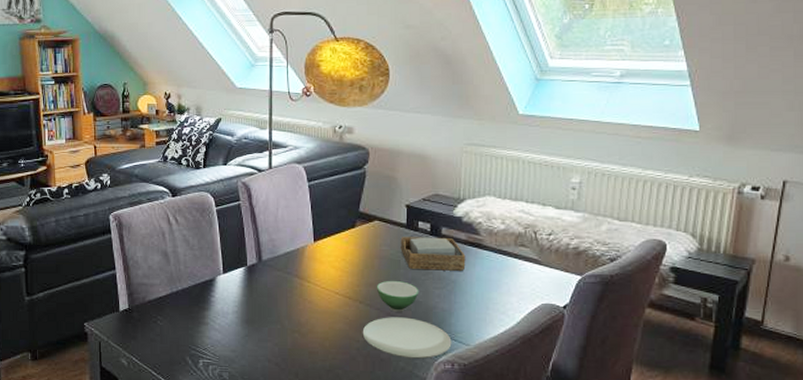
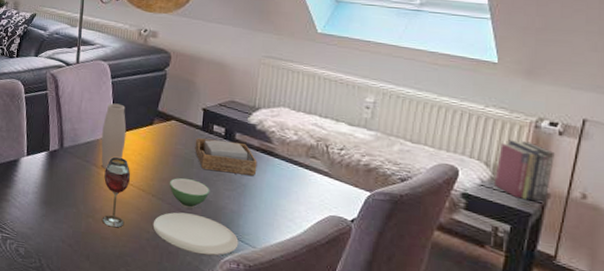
vase: none [301,208,328,280] -> present [101,103,127,169]
wineglass: none [308,265,336,340] -> present [103,156,131,228]
books: none [700,209,758,269] -> present [493,140,555,202]

